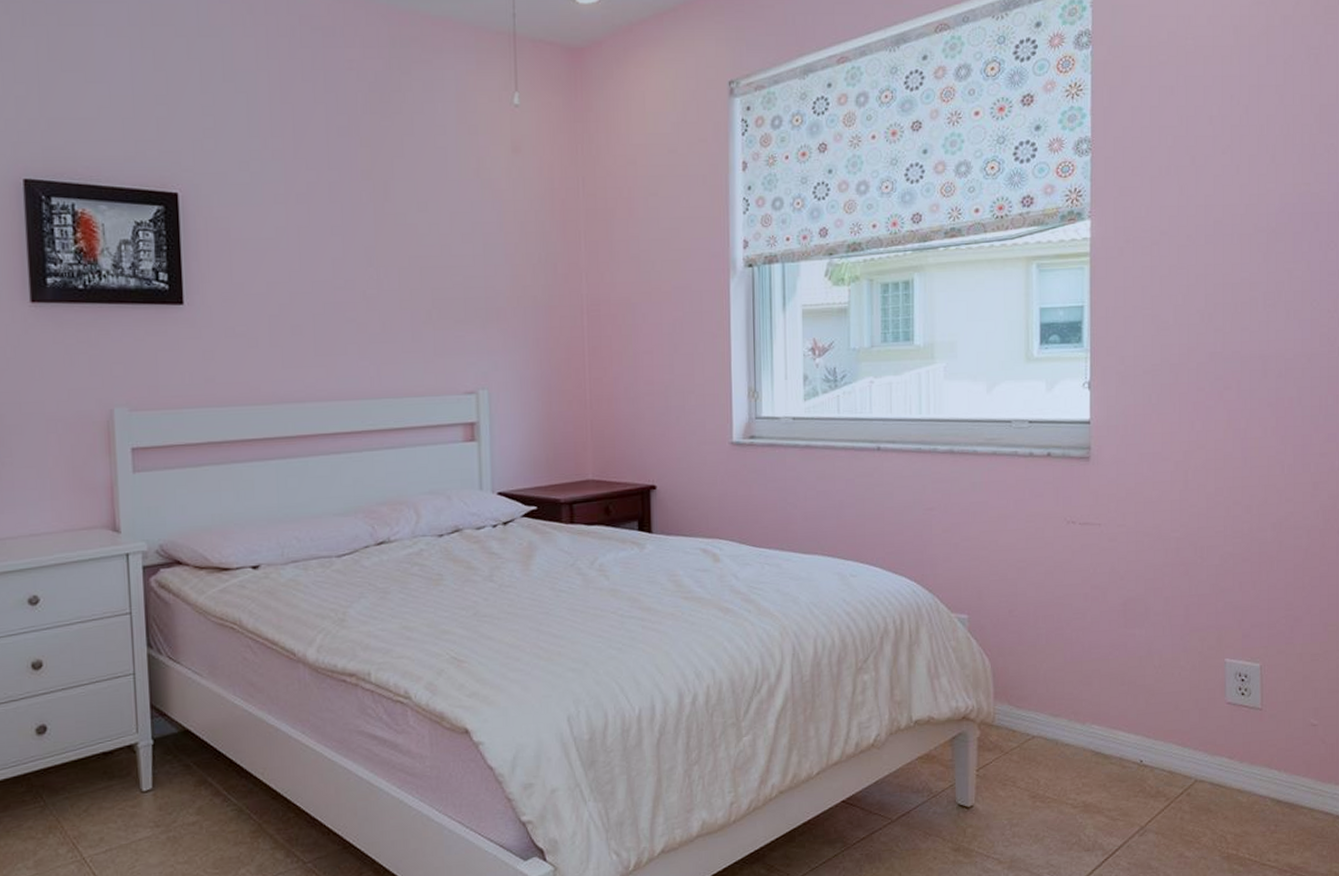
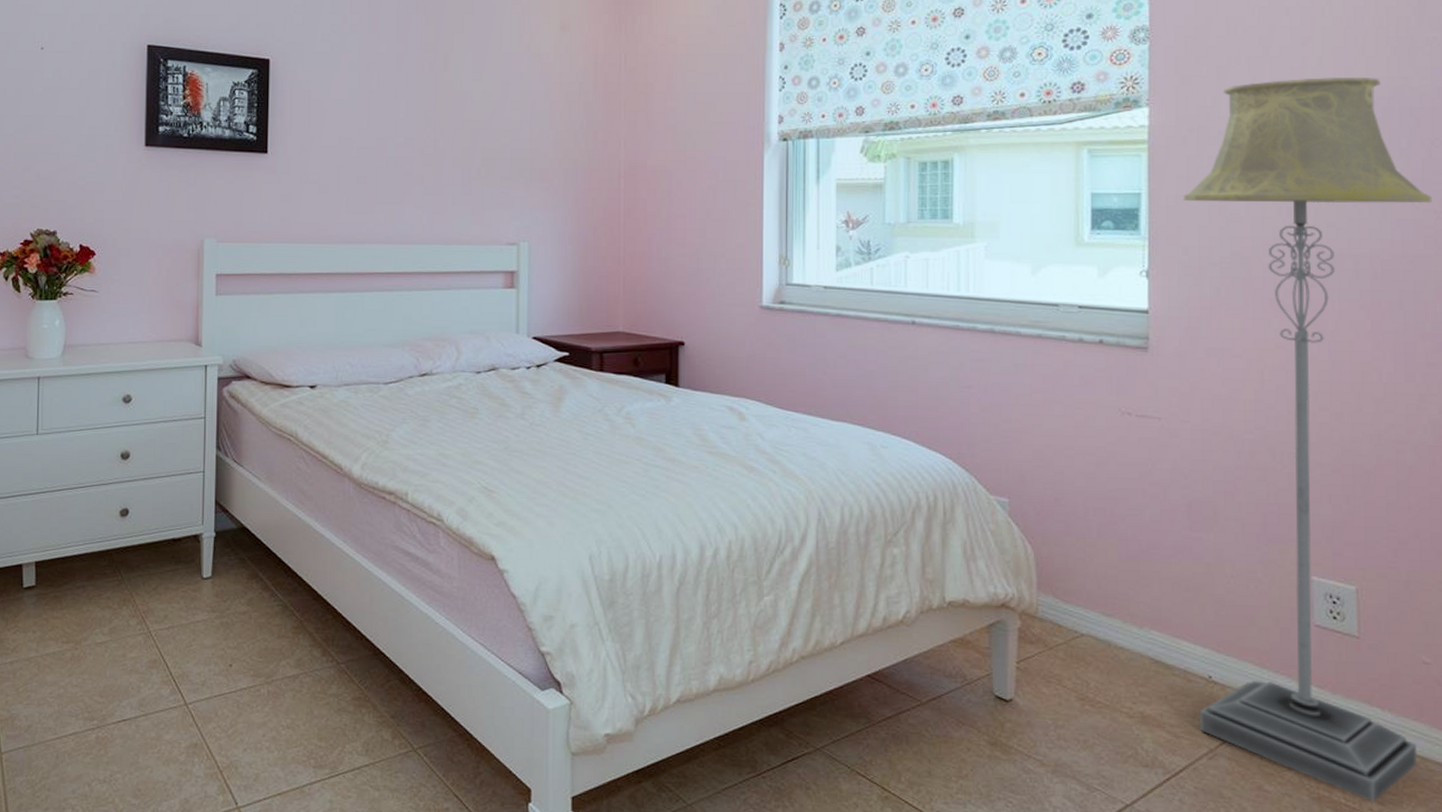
floor lamp: none [1120,184,1327,854] -> present [1183,76,1432,802]

